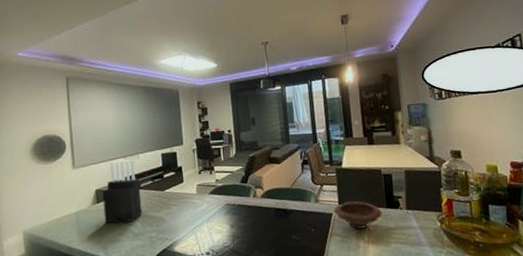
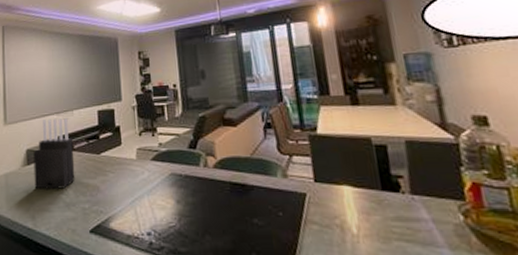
bowl: present [333,201,383,229] -> none [307,179,377,216]

